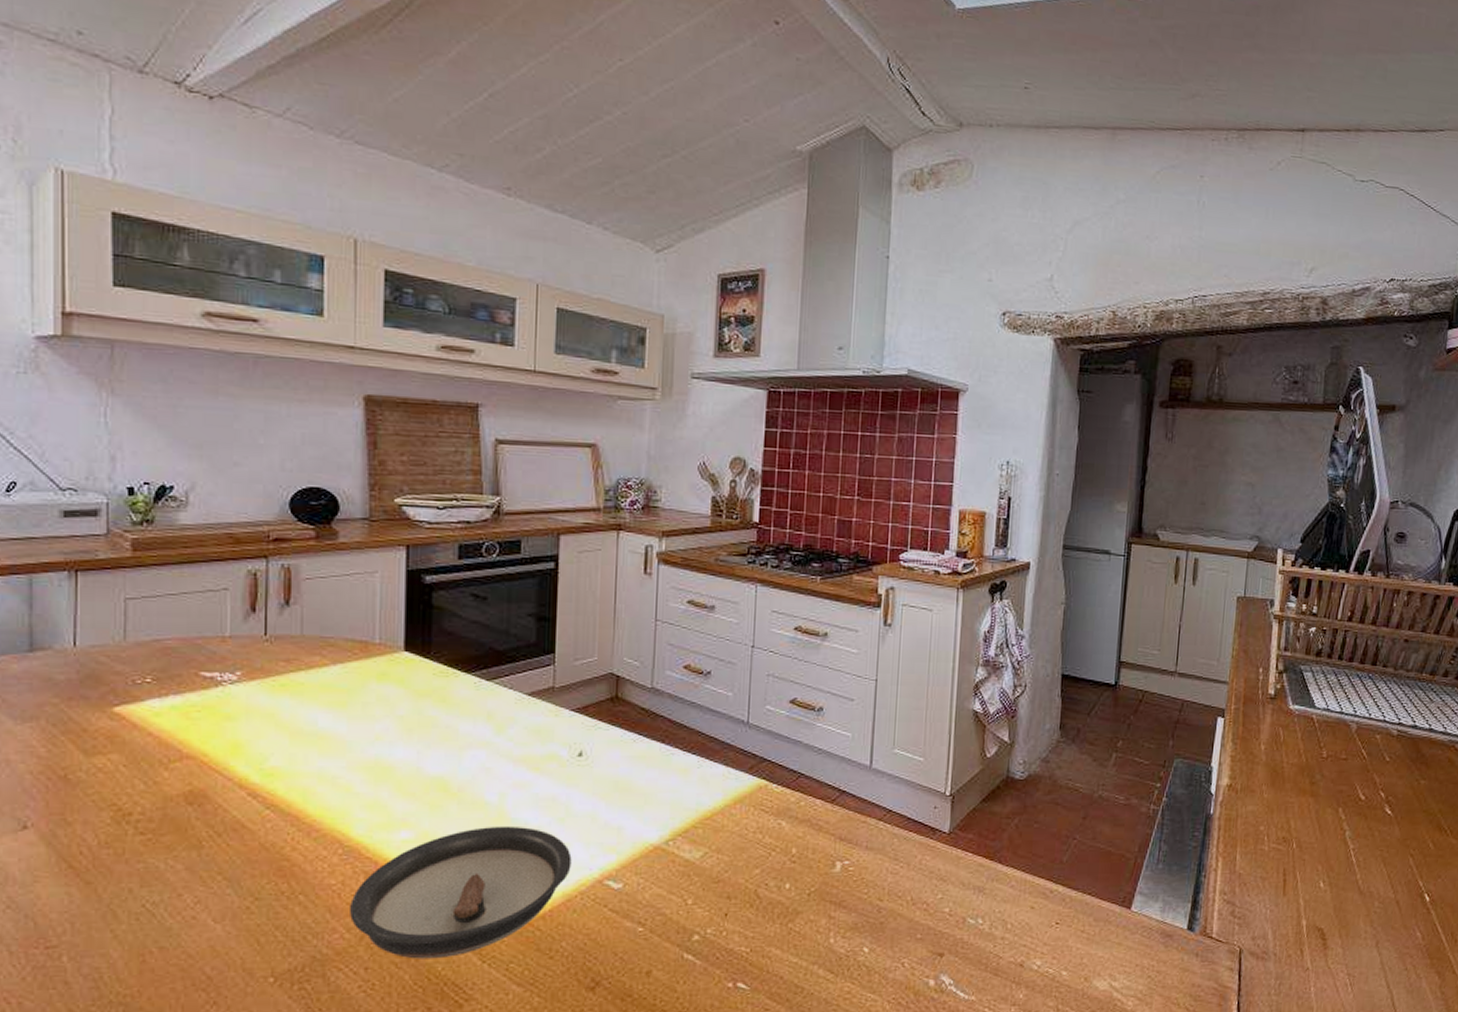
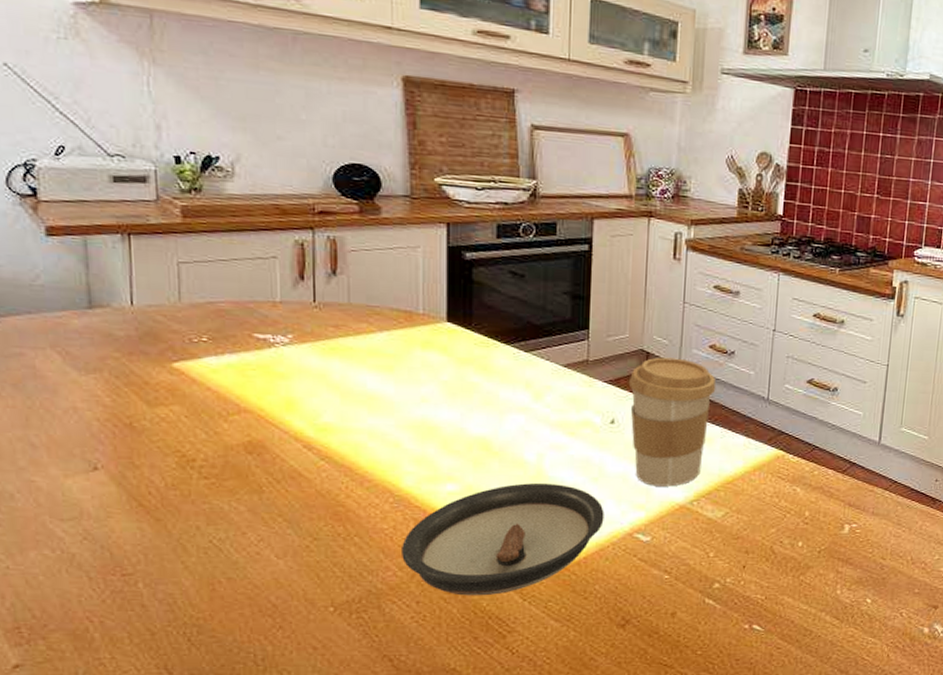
coffee cup: none [597,681,692,825] -> present [628,357,716,487]

